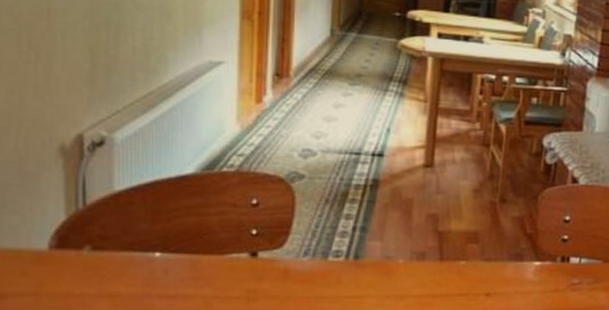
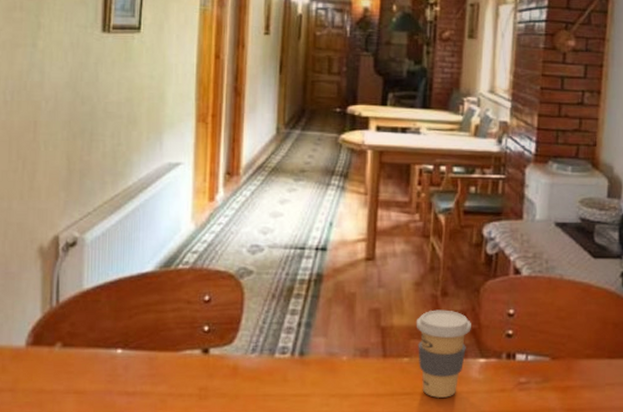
coffee cup: none [473,215,528,298] -> present [416,310,471,398]

